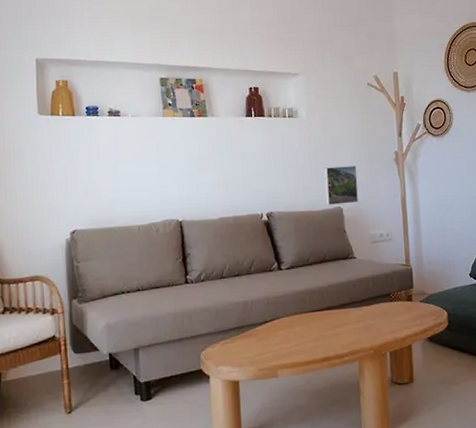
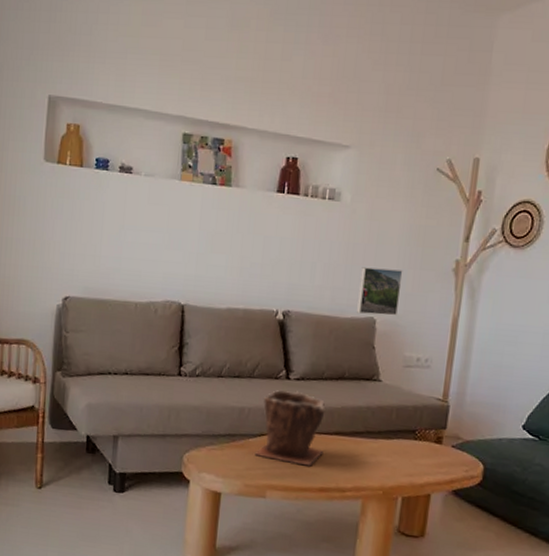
plant pot: none [262,278,320,342] -> present [255,390,326,467]

